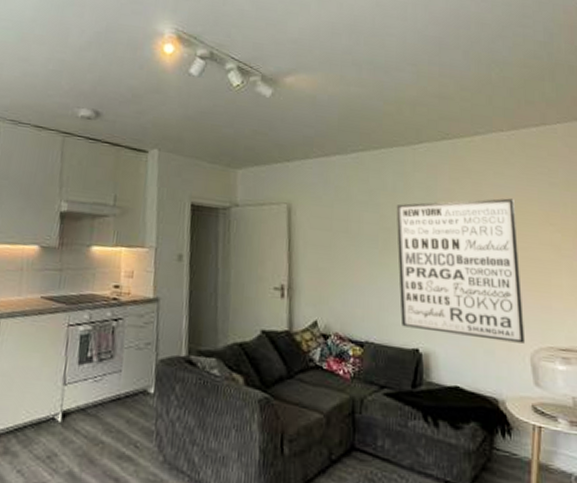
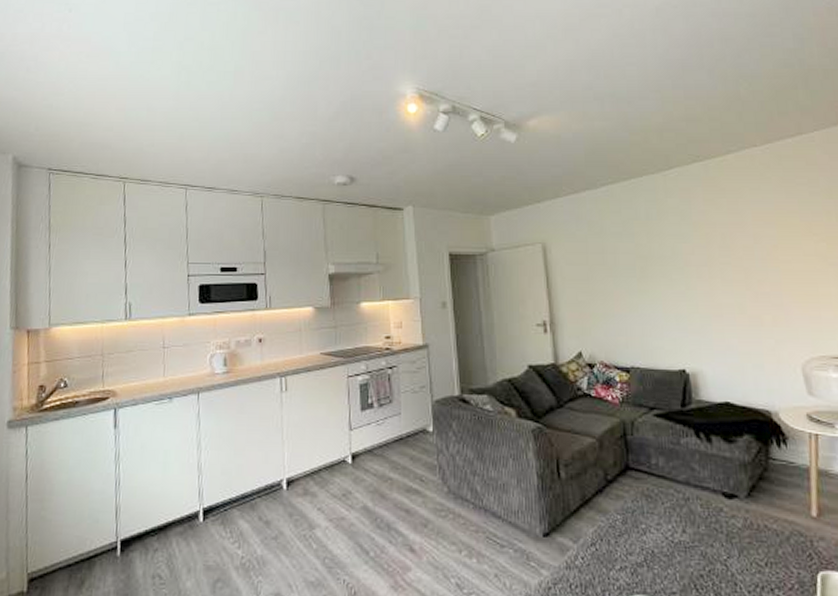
wall art: present [396,198,526,344] -> none [650,213,796,355]

